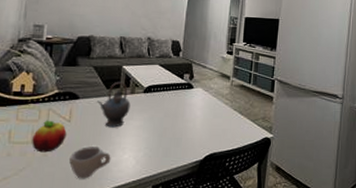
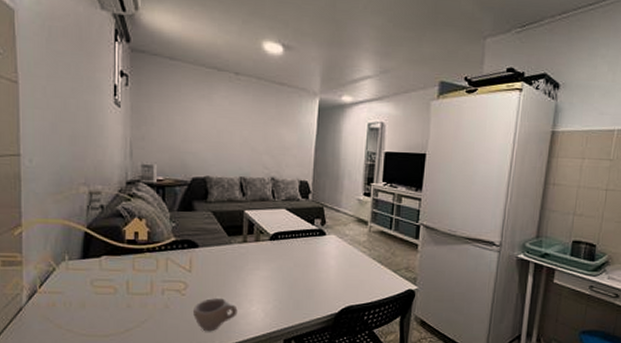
fruit: present [32,120,67,153] -> none [152,270,188,304]
teapot: present [97,81,131,128] -> none [219,227,256,278]

